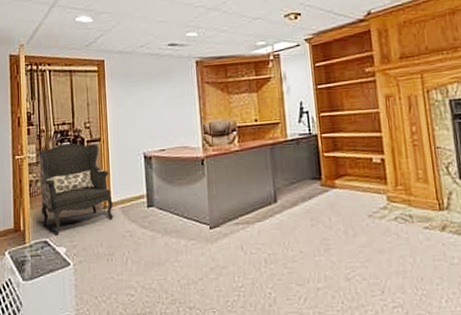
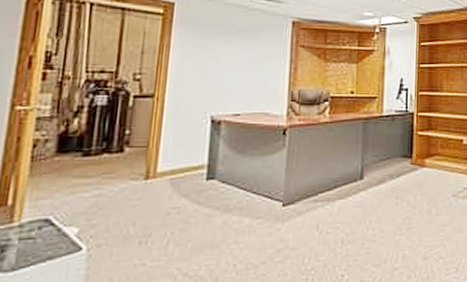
armchair: present [39,143,114,235] -> none [45,97,160,212]

